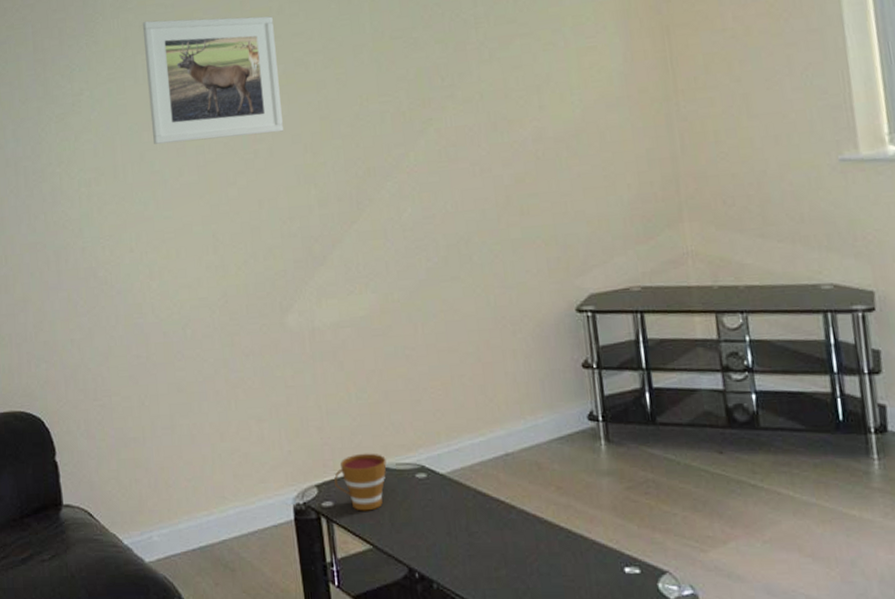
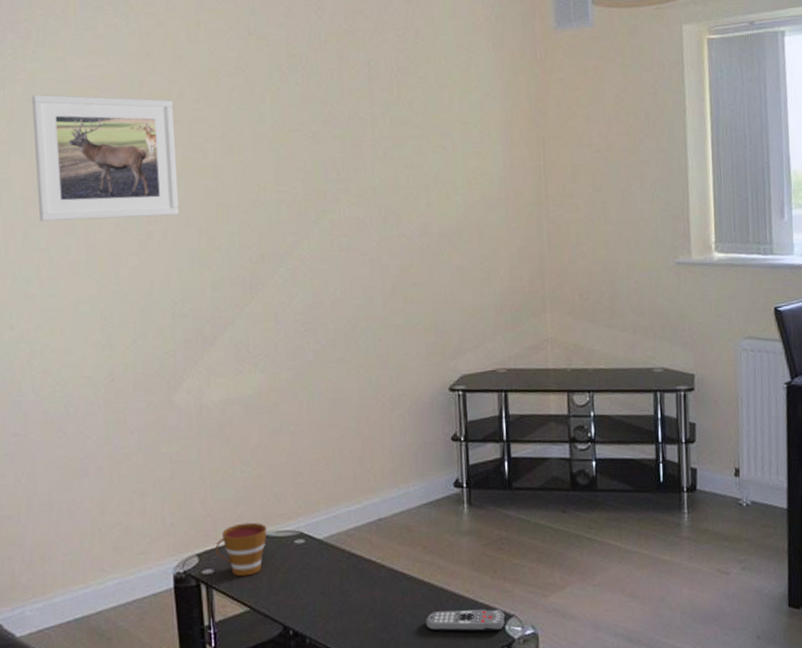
remote control: none [564,561,658,590] -> present [426,609,506,632]

